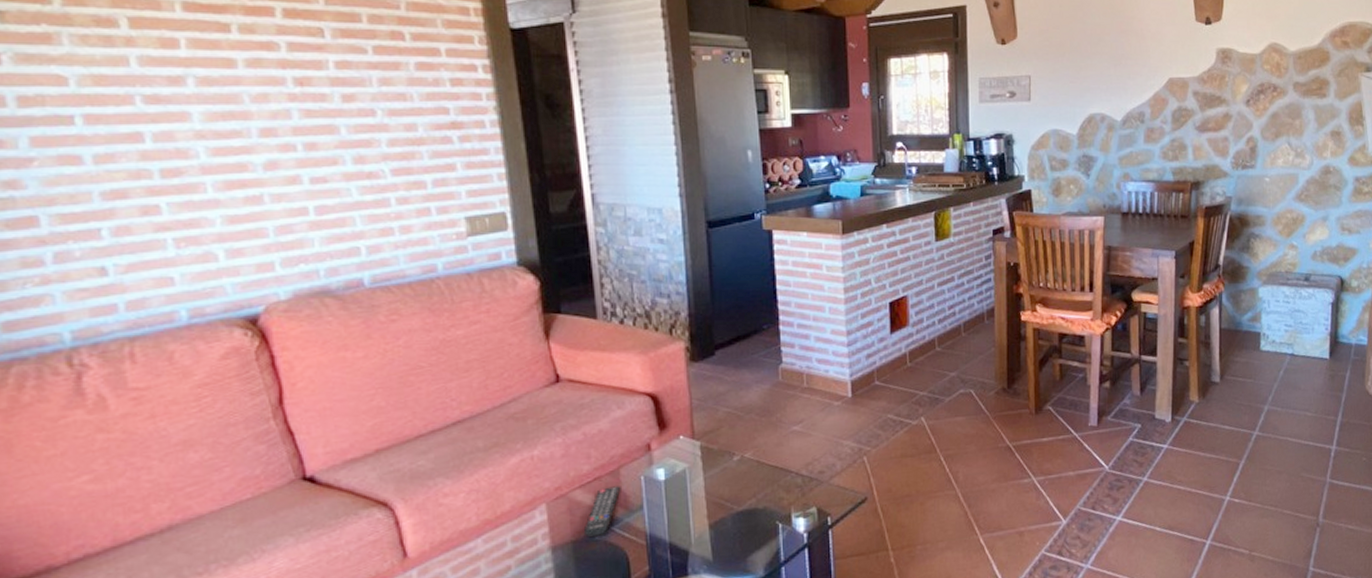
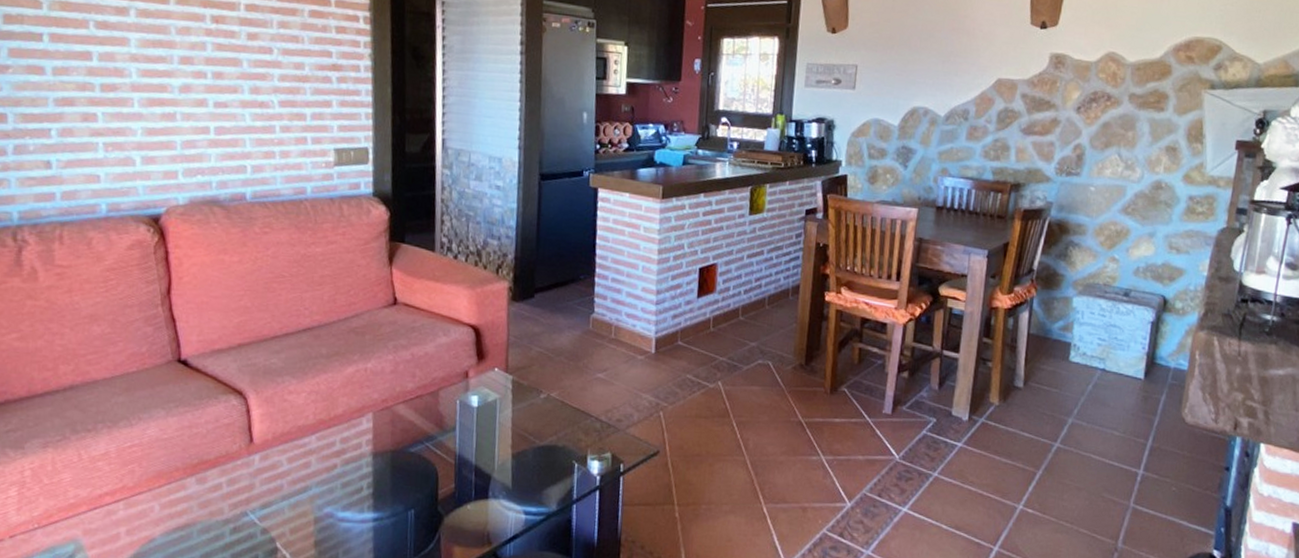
remote control: present [583,486,621,538] -> none [401,406,439,450]

